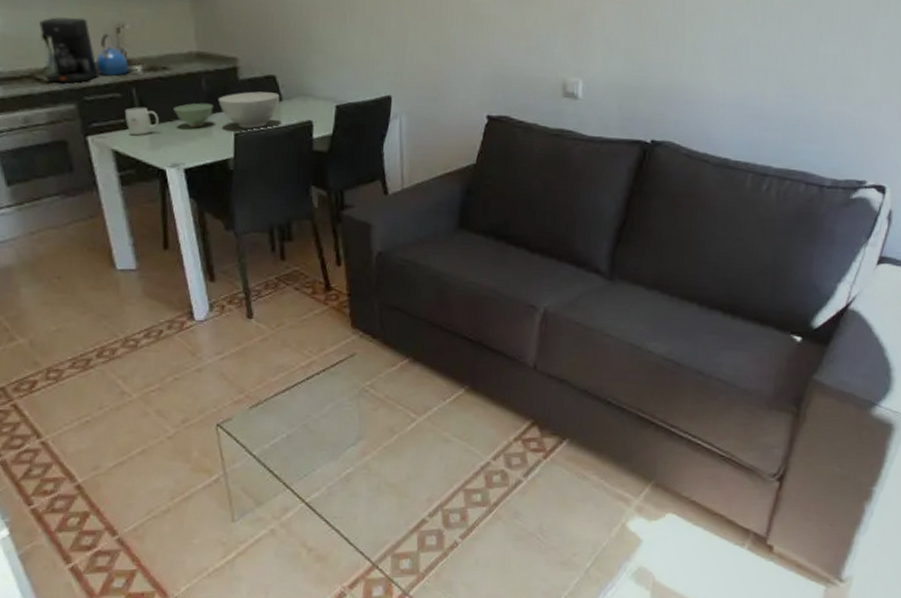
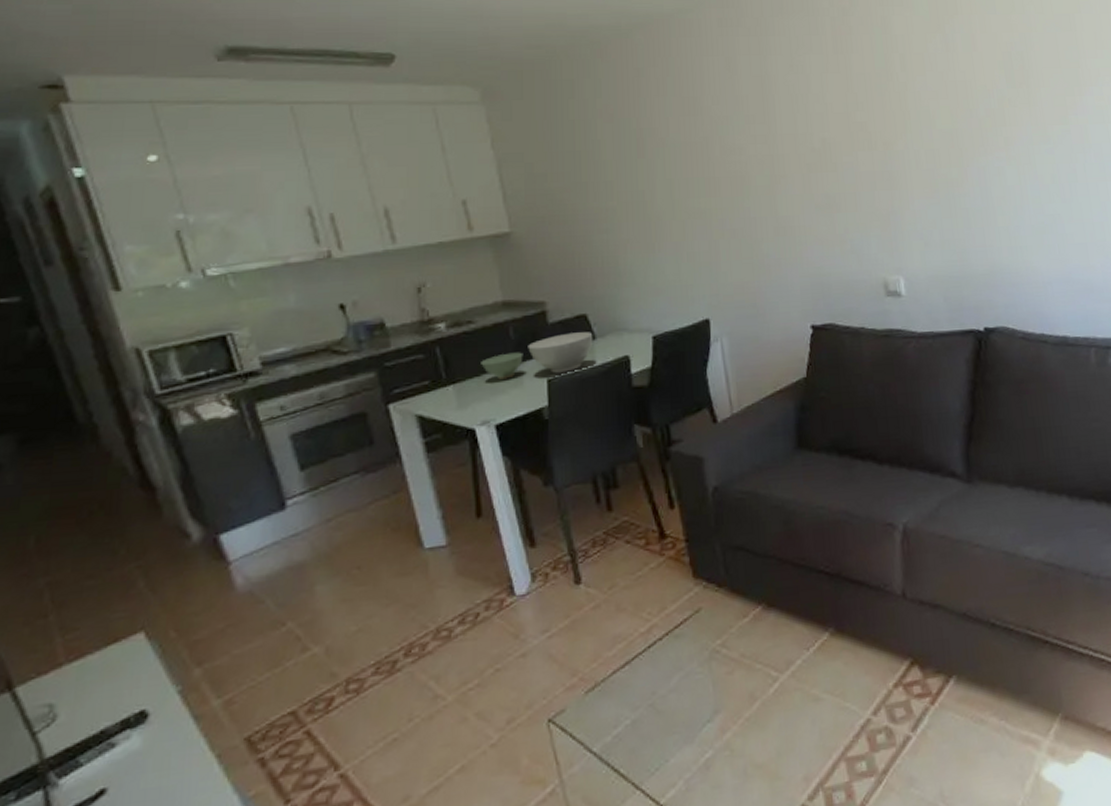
coffee maker: present [39,16,100,83] -> none [336,282,401,353]
kettle: present [96,34,129,76] -> none [396,295,432,339]
mug: present [124,107,159,136] -> none [428,365,465,397]

